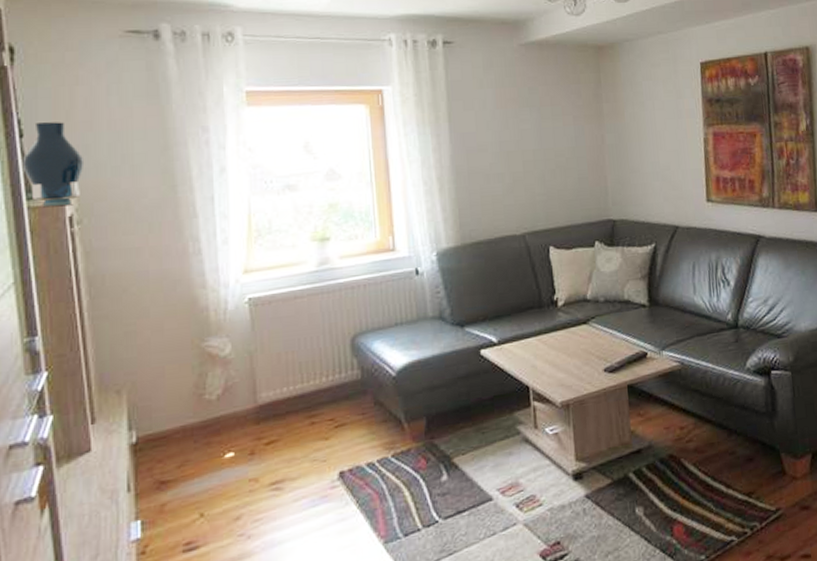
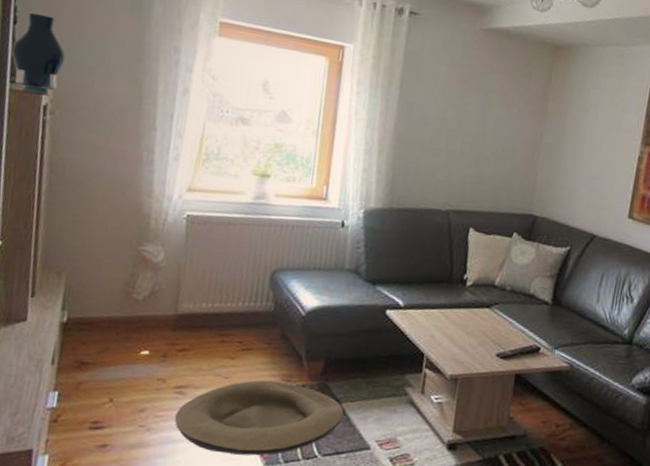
dog bed: none [275,450,457,544] -> present [174,380,344,456]

